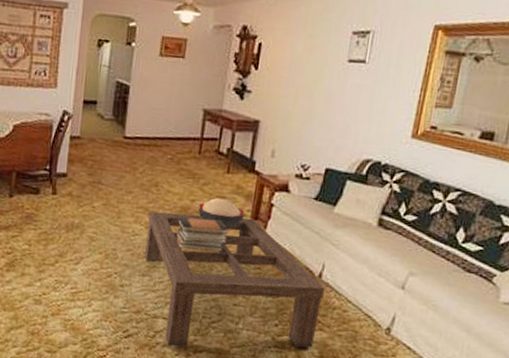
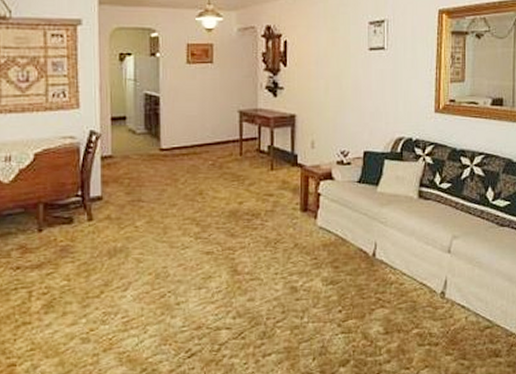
coffee table: present [145,211,325,348] -> none [196,211,380,355]
book stack: present [176,217,229,252] -> none [227,218,281,253]
decorative bowl: present [197,197,245,229] -> none [246,195,294,225]

